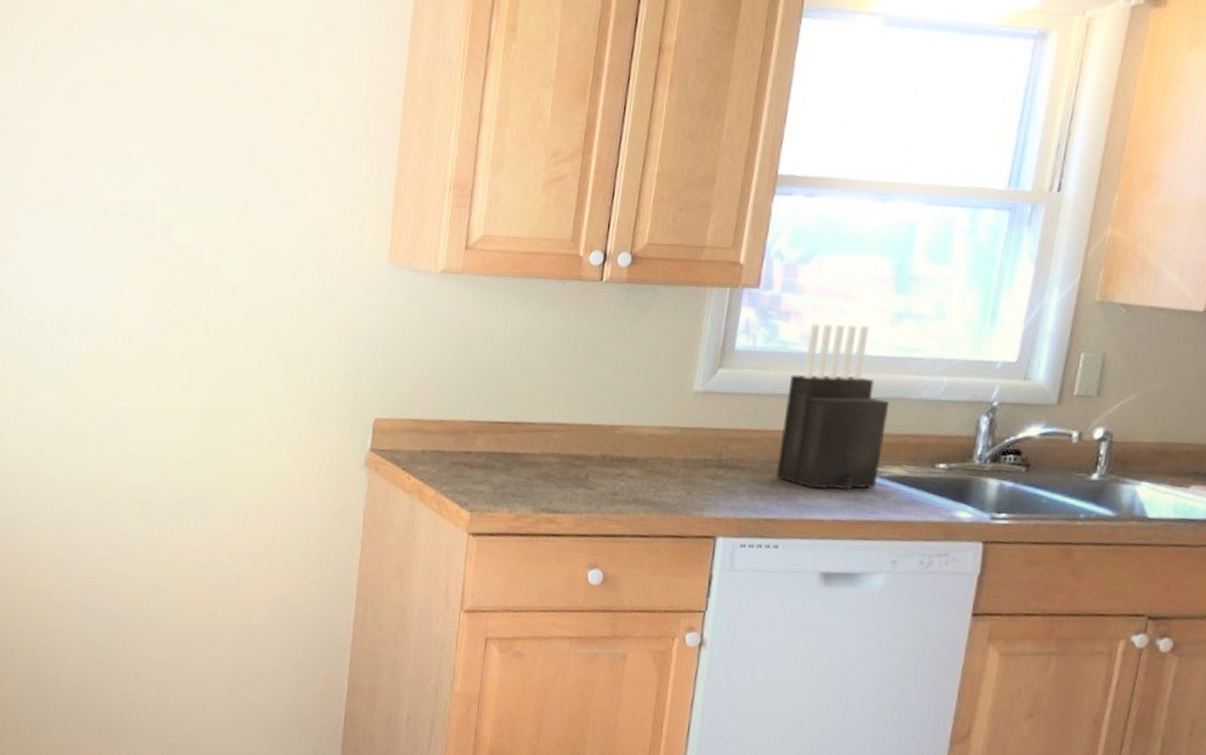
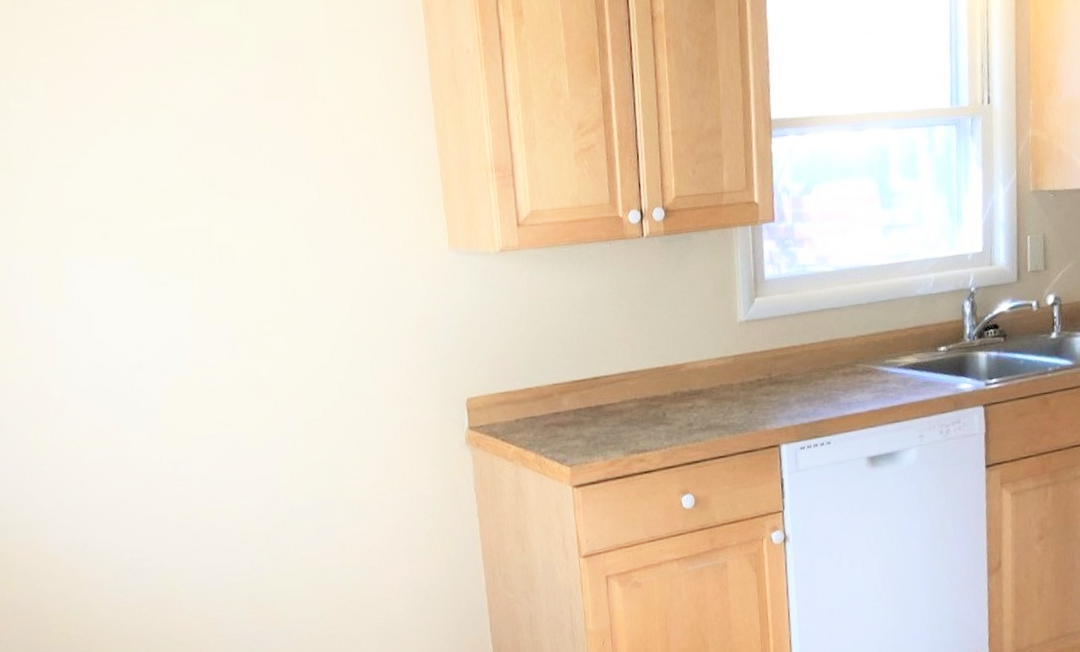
knife block: present [776,323,890,491] -> none [814,240,896,388]

